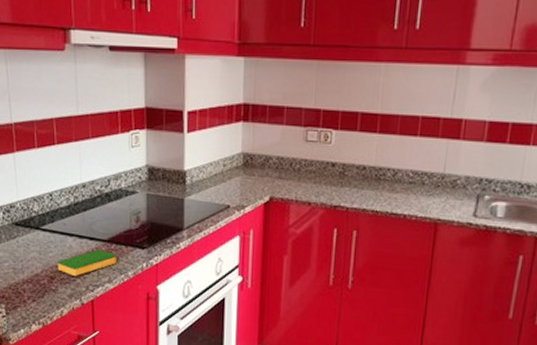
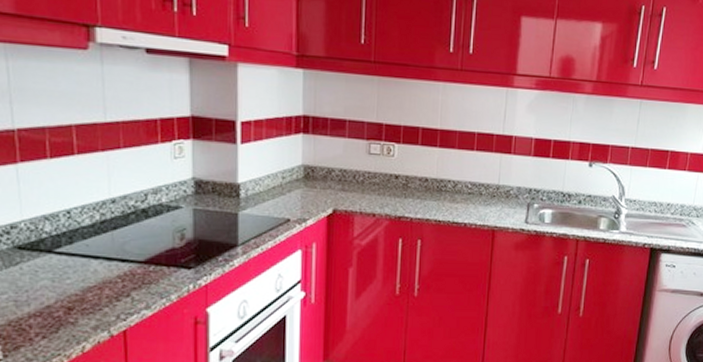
dish sponge: present [57,249,116,276] -> none [77,272,156,304]

